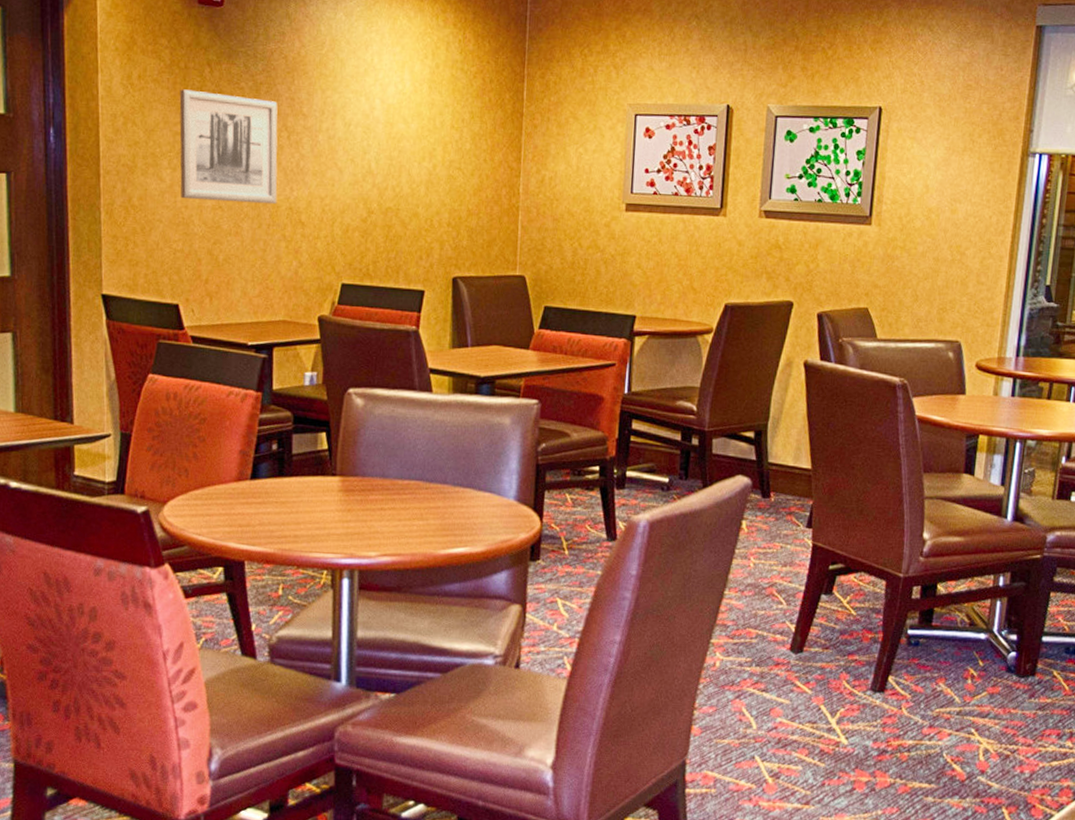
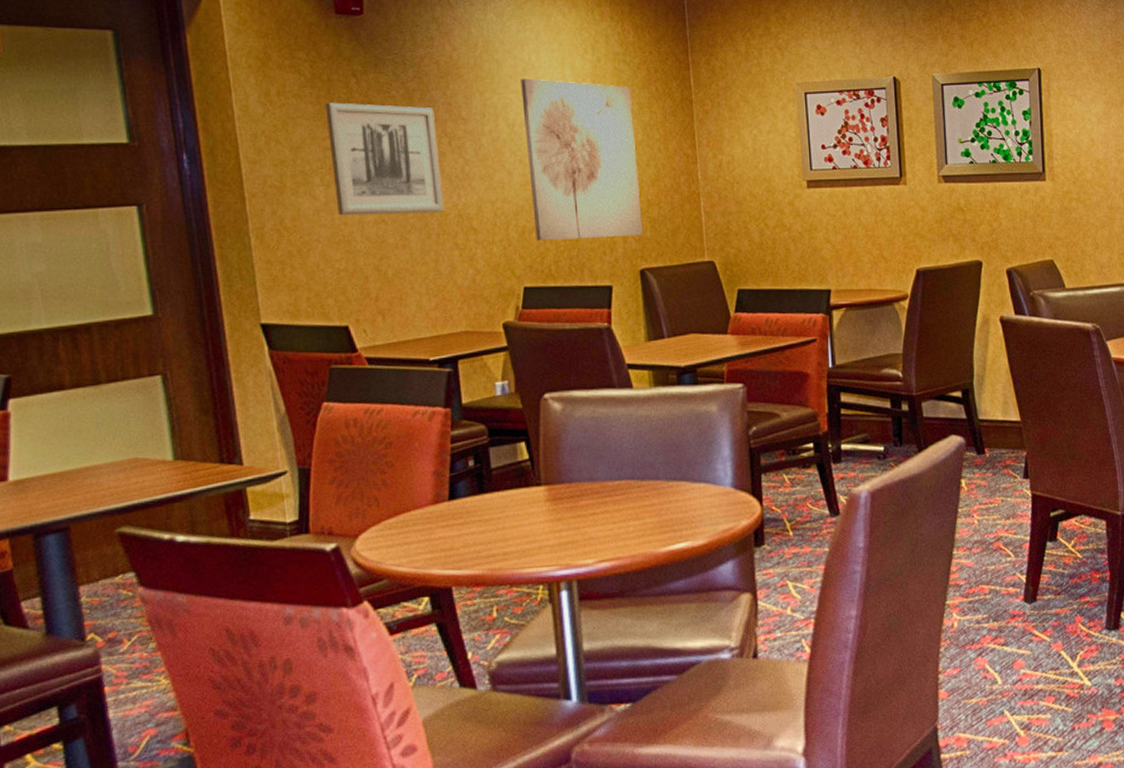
wall art: none [358,79,465,244] -> present [521,78,643,240]

